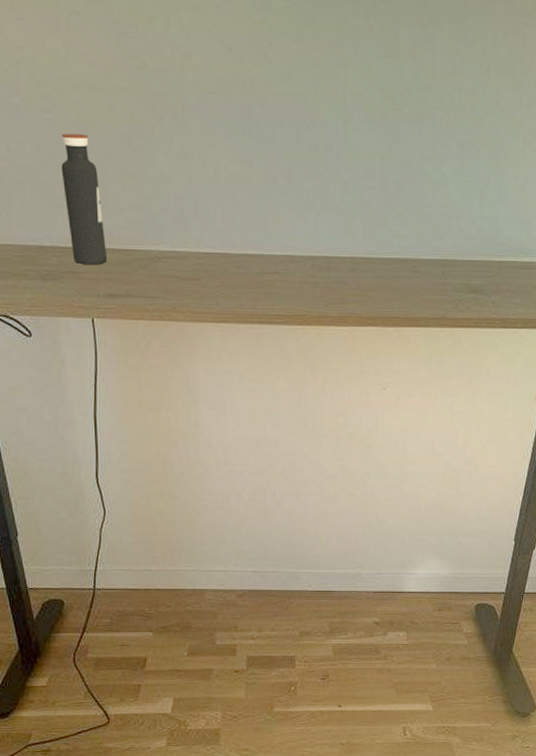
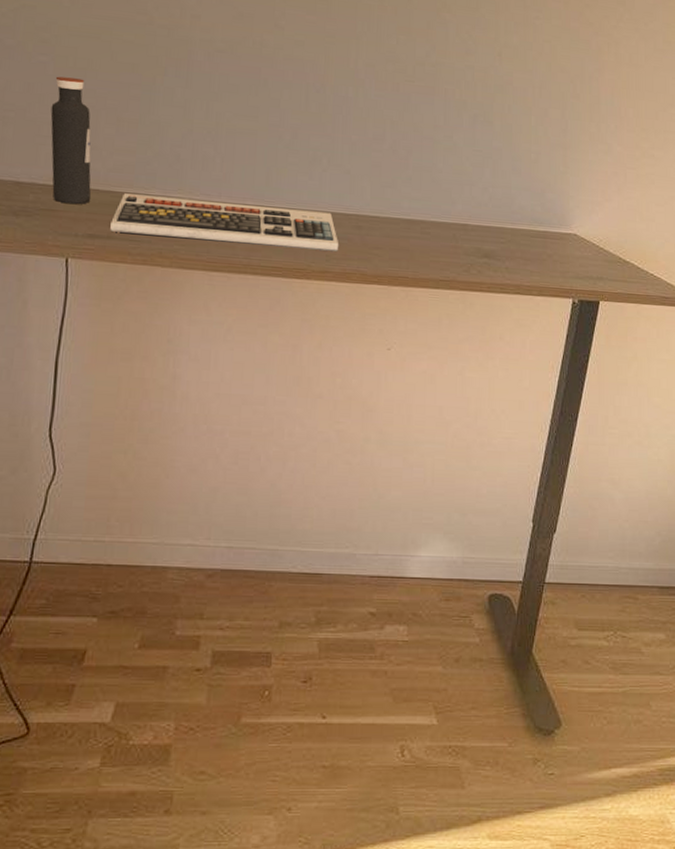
computer keyboard: none [127,251,335,296] -> present [110,193,338,251]

